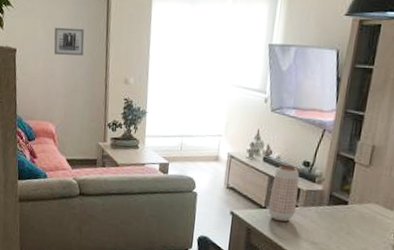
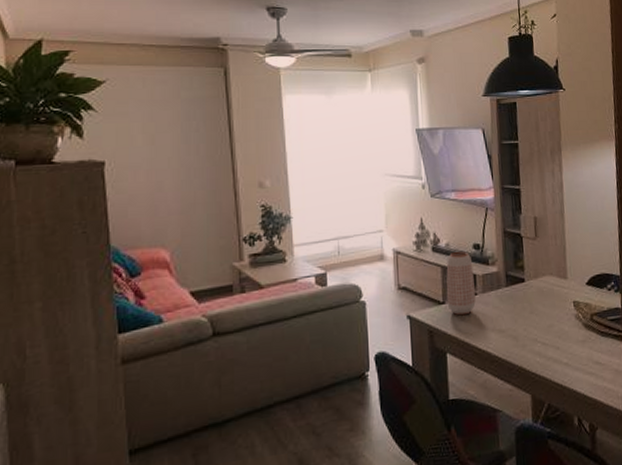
wall art: present [53,27,85,56] -> none [158,130,201,164]

